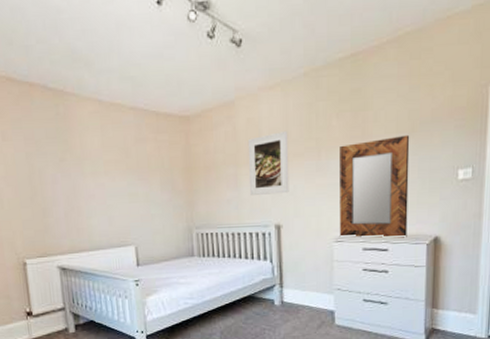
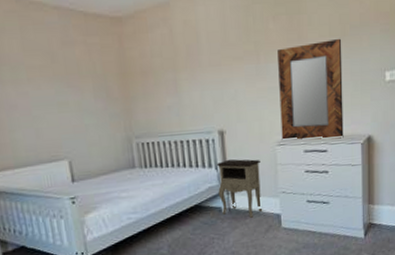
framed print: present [247,130,289,195] -> none [185,33,231,101]
nightstand: none [271,253,316,312] -> present [216,159,263,218]

